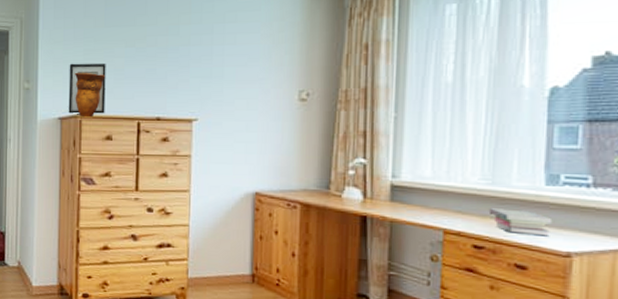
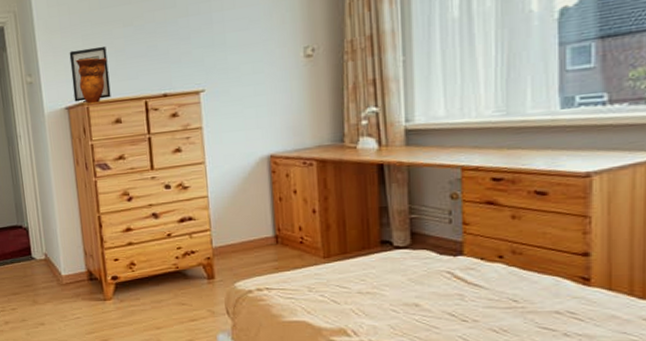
books: present [488,208,553,237] -> none [505,137,570,161]

